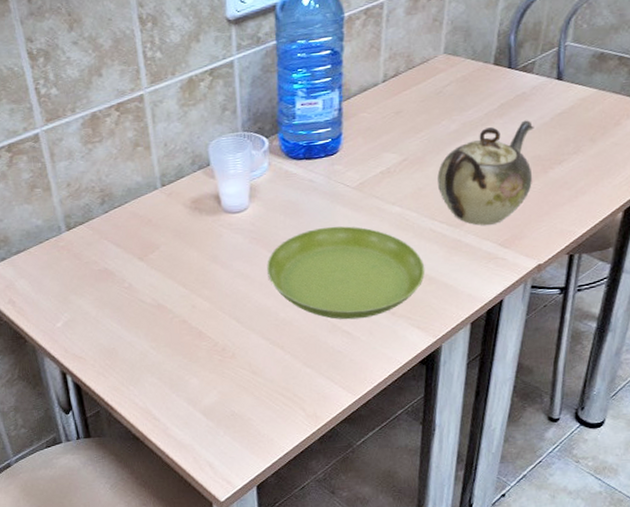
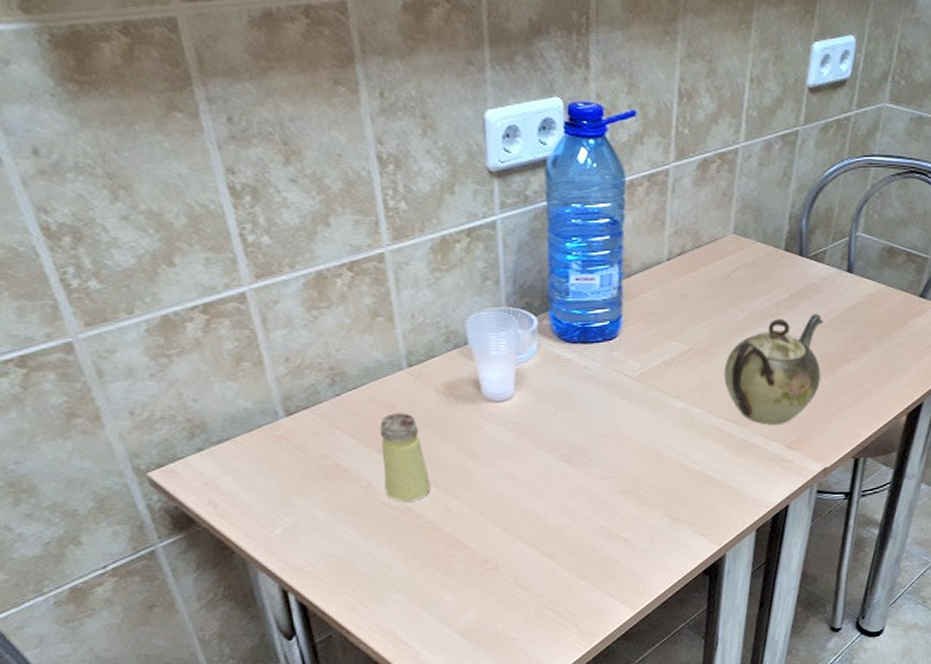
saltshaker: none [139,225,179,299] -> present [380,413,431,502]
saucer: present [267,226,425,320] -> none [535,421,710,526]

